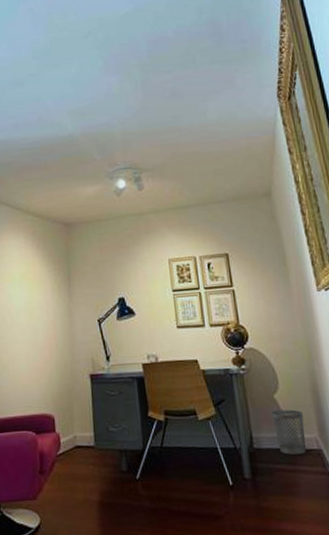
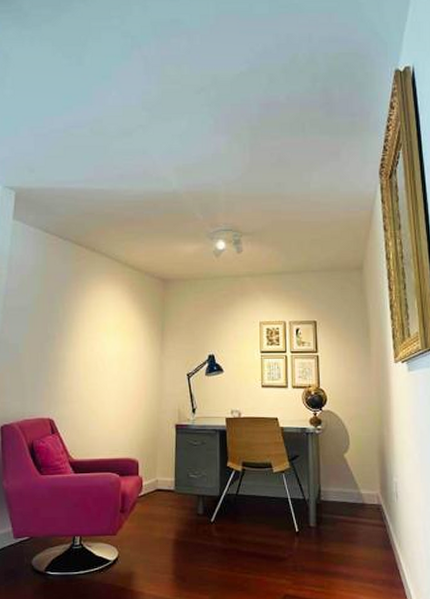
wastebasket: present [271,409,306,455] -> none [340,468,368,508]

